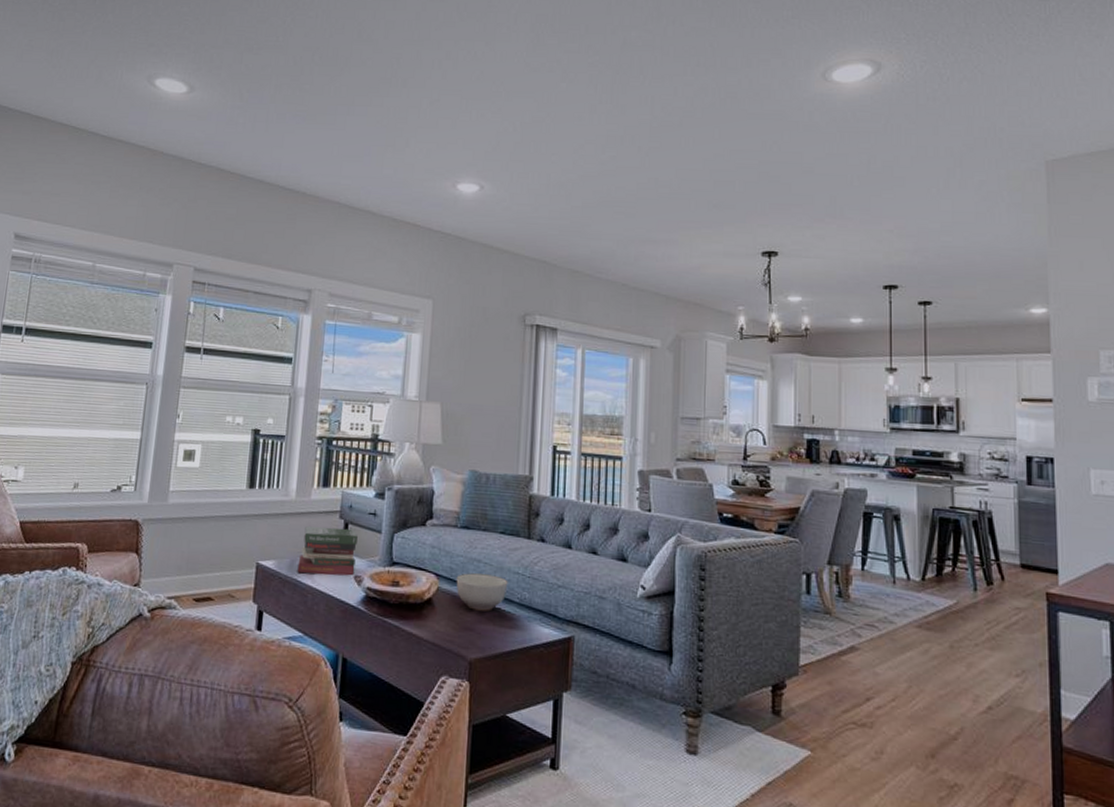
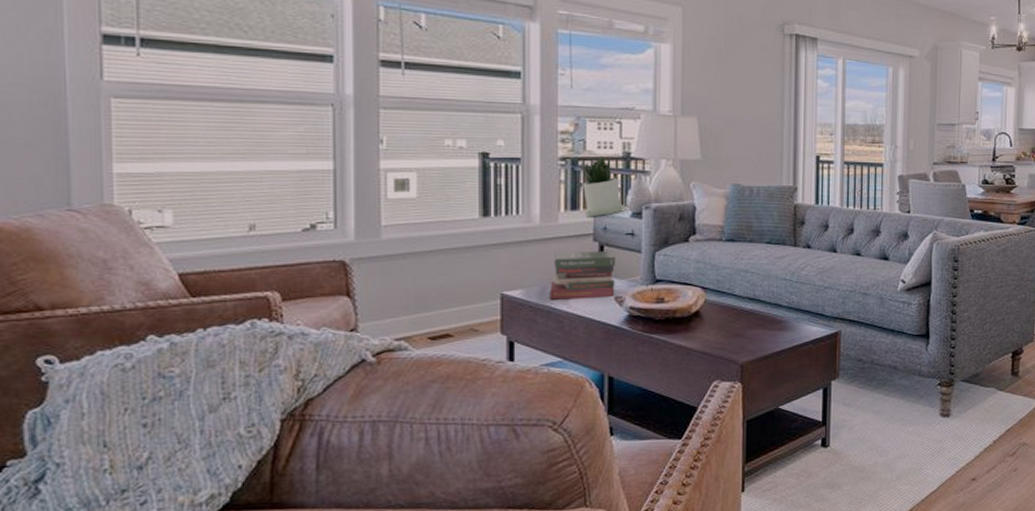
planter: none [333,436,371,495] -> present [578,155,626,217]
bowl: present [456,573,508,611] -> none [723,283,776,318]

